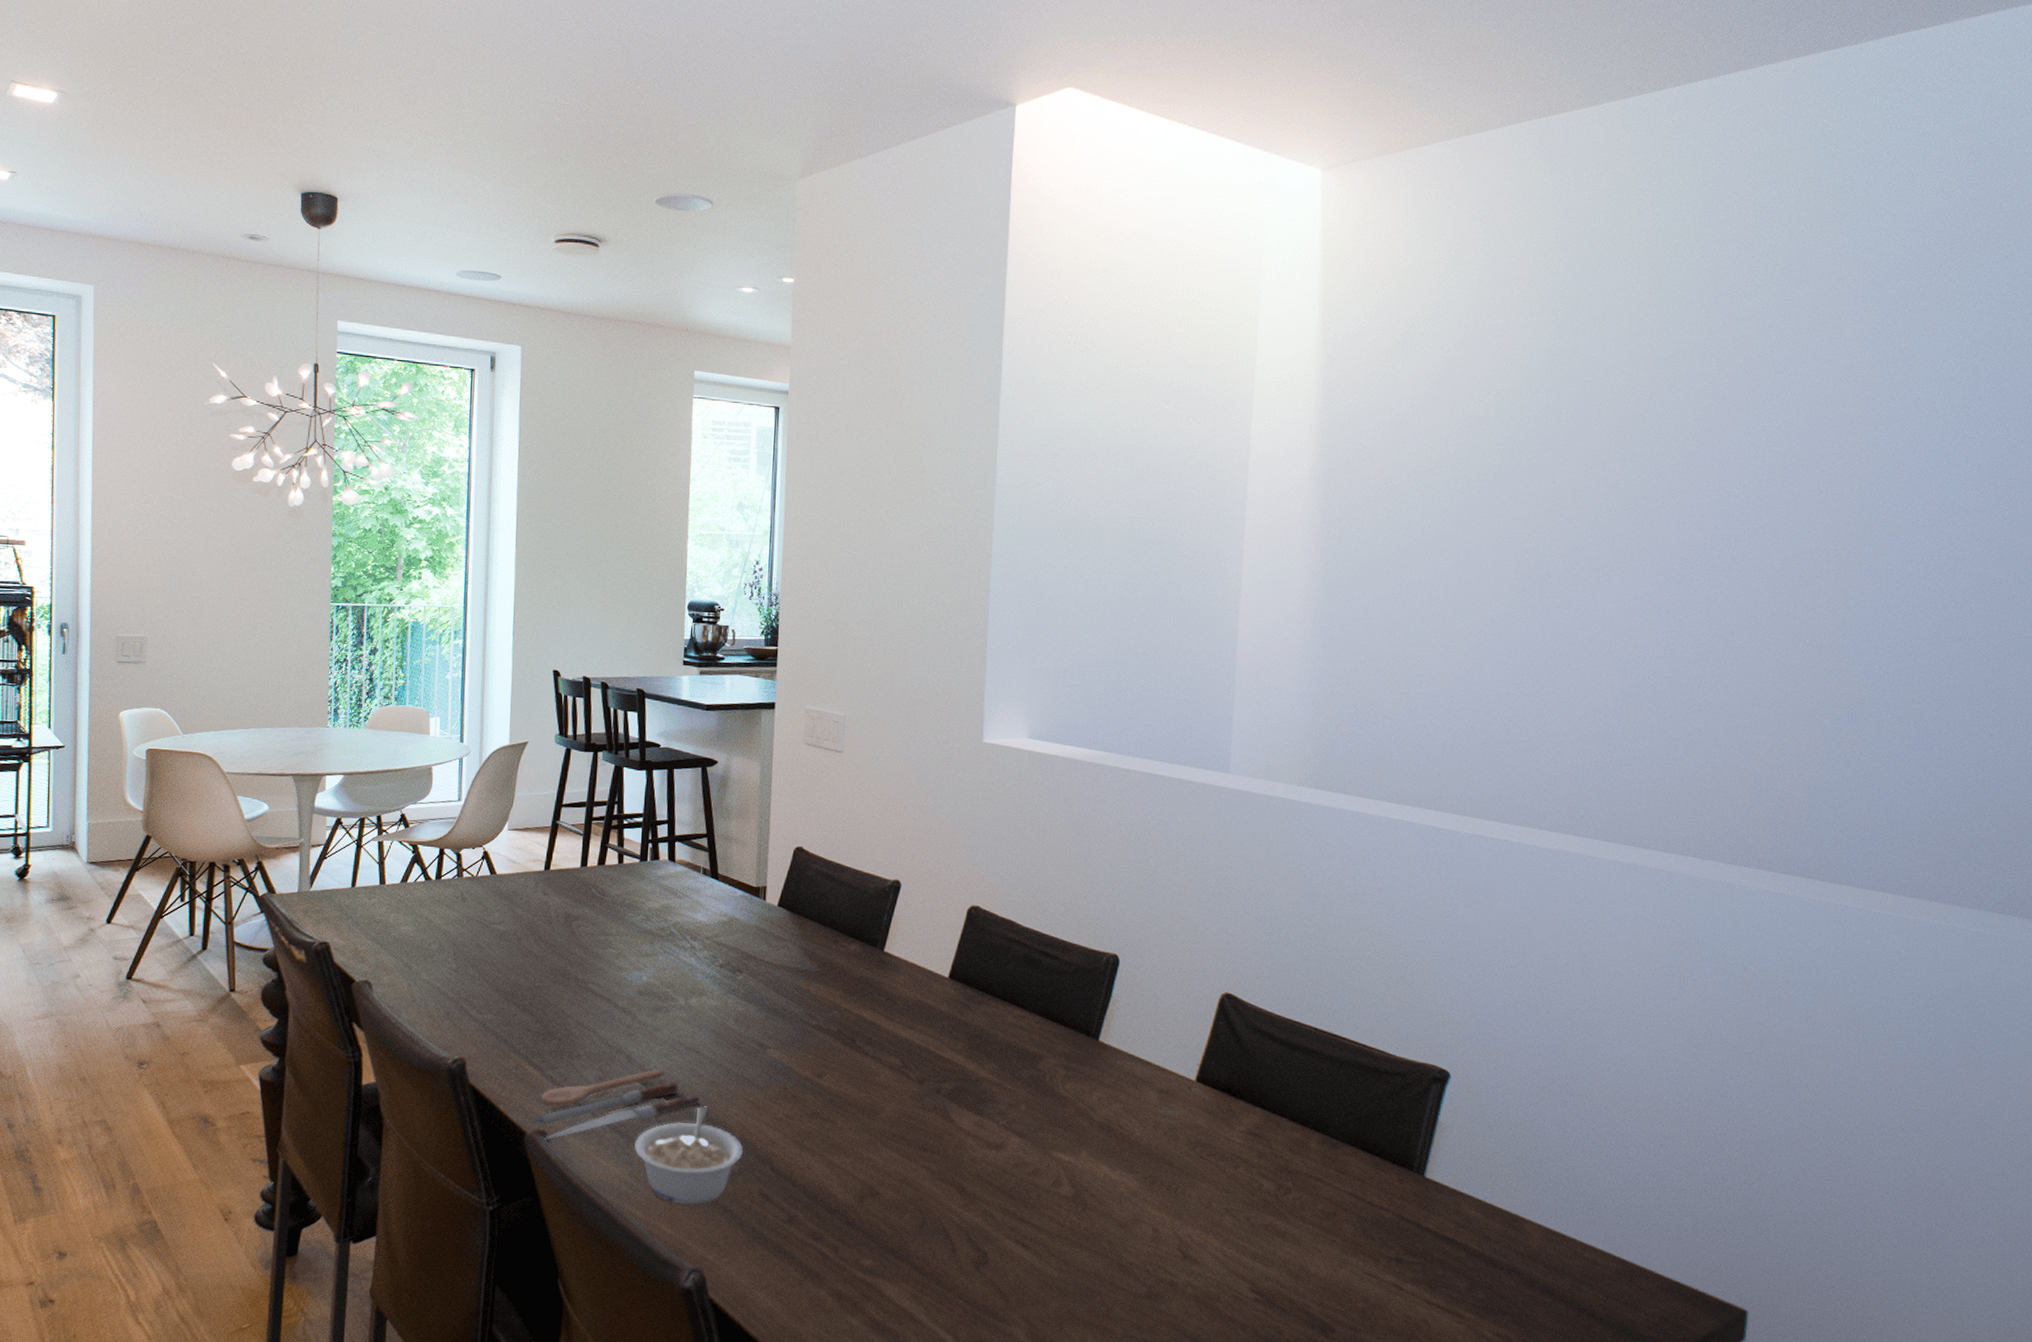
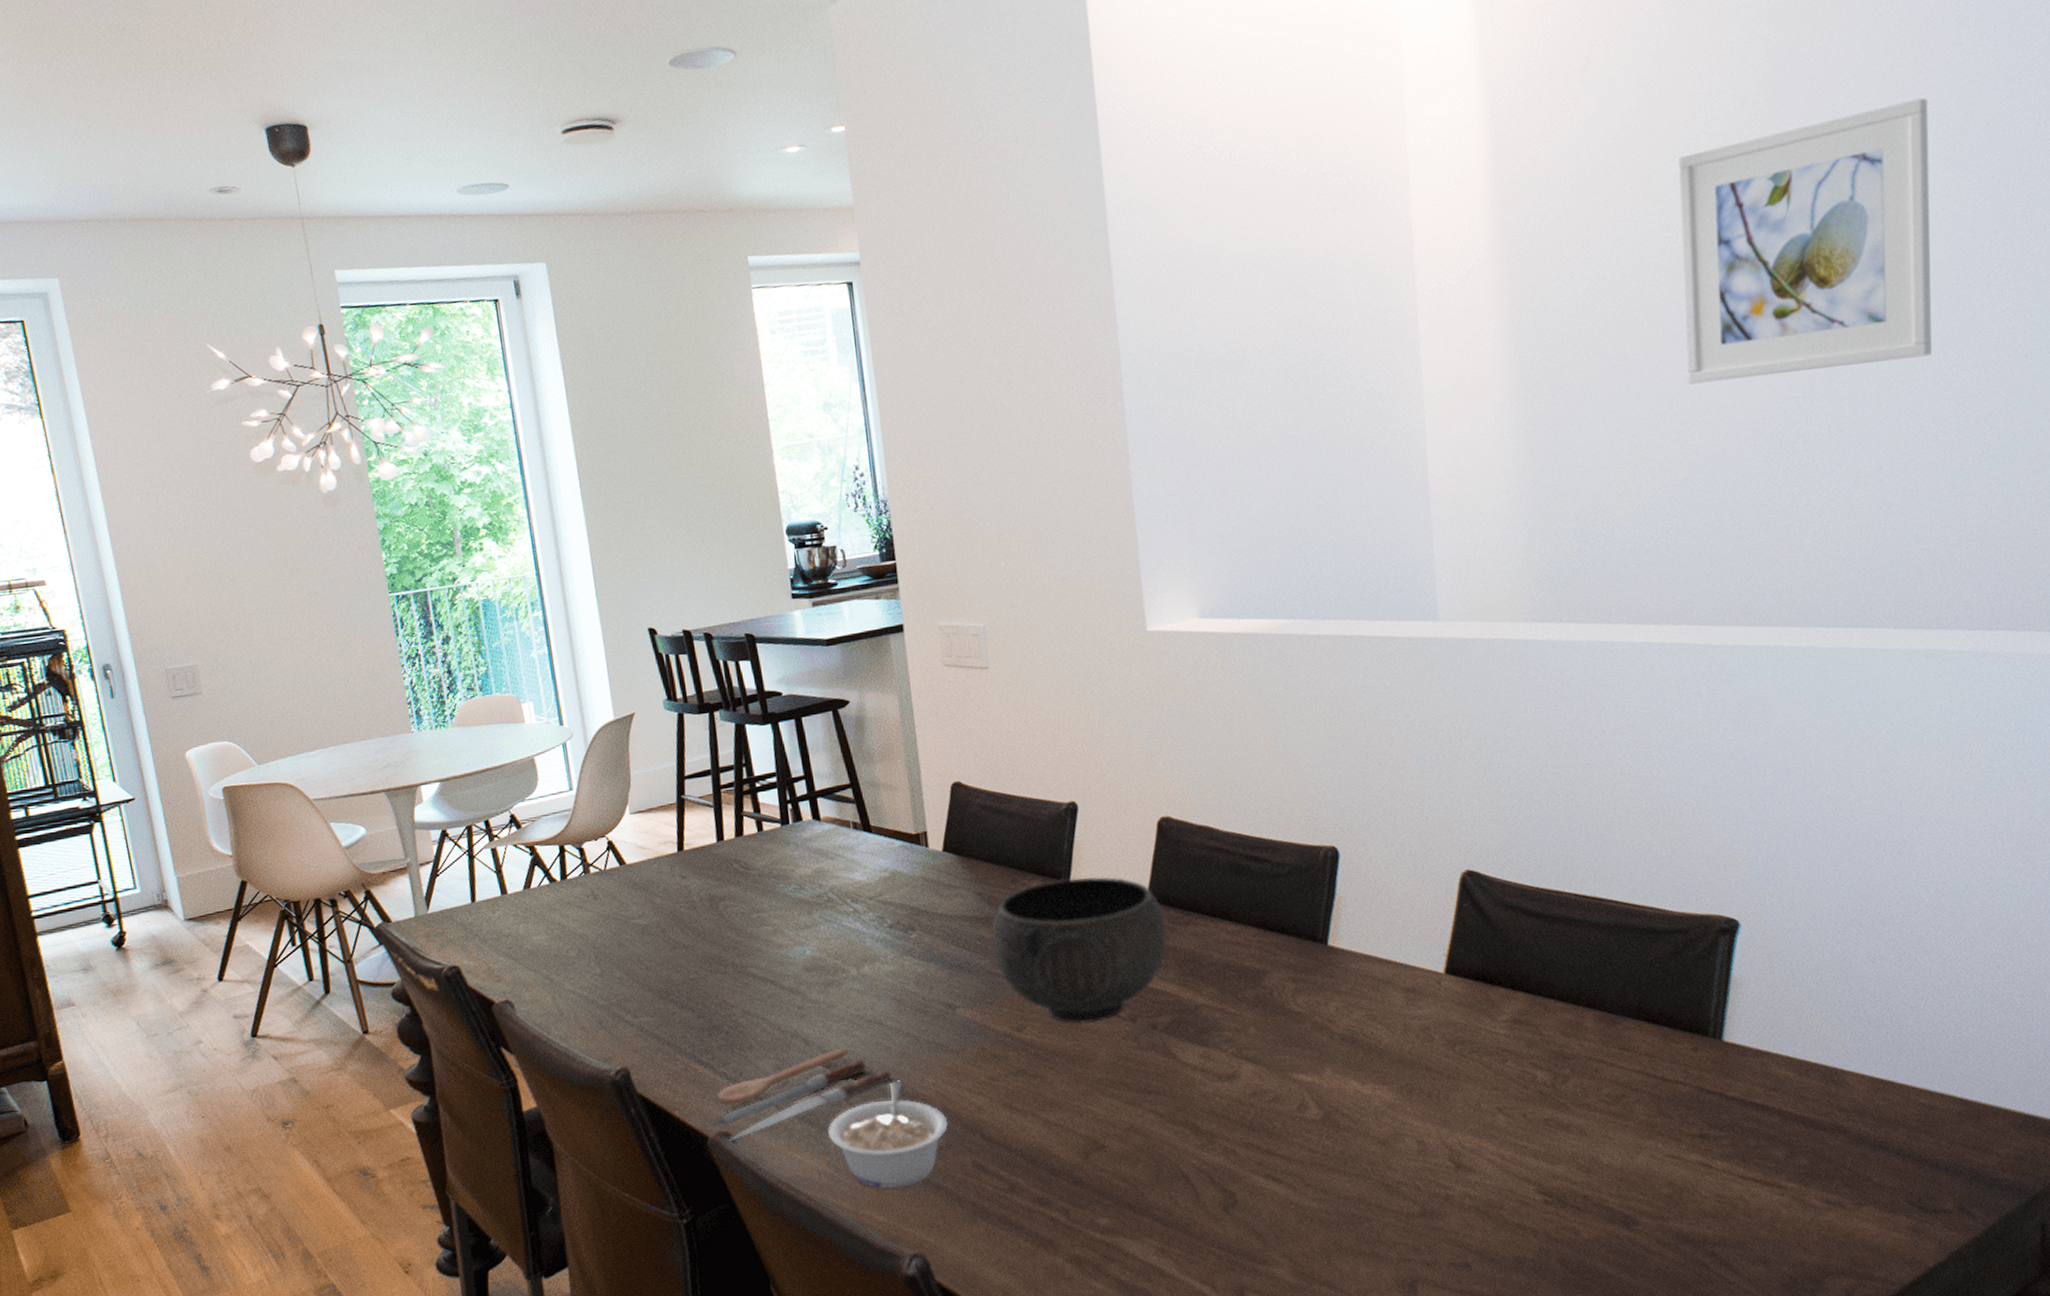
bowl: none [807,946,962,1079] -> present [991,877,1168,1024]
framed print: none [1458,411,1674,620] -> present [1679,98,1932,385]

